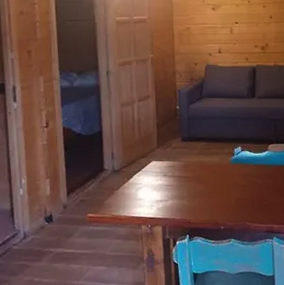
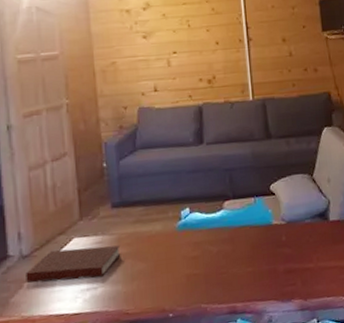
notebook: none [116,168,187,193] -> present [26,245,121,284]

